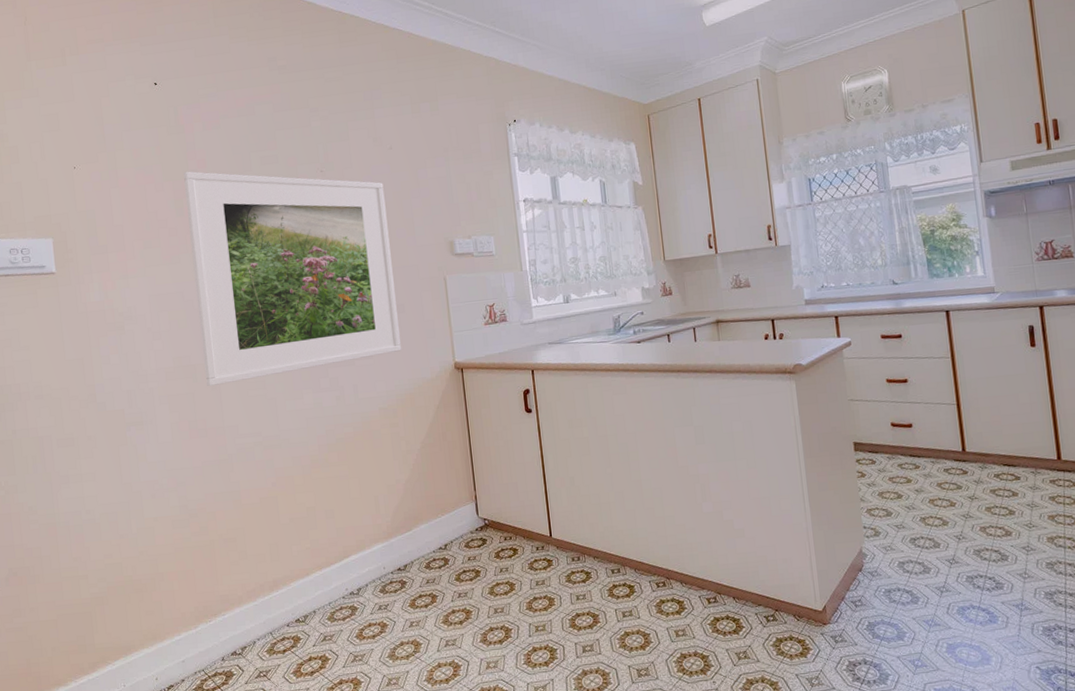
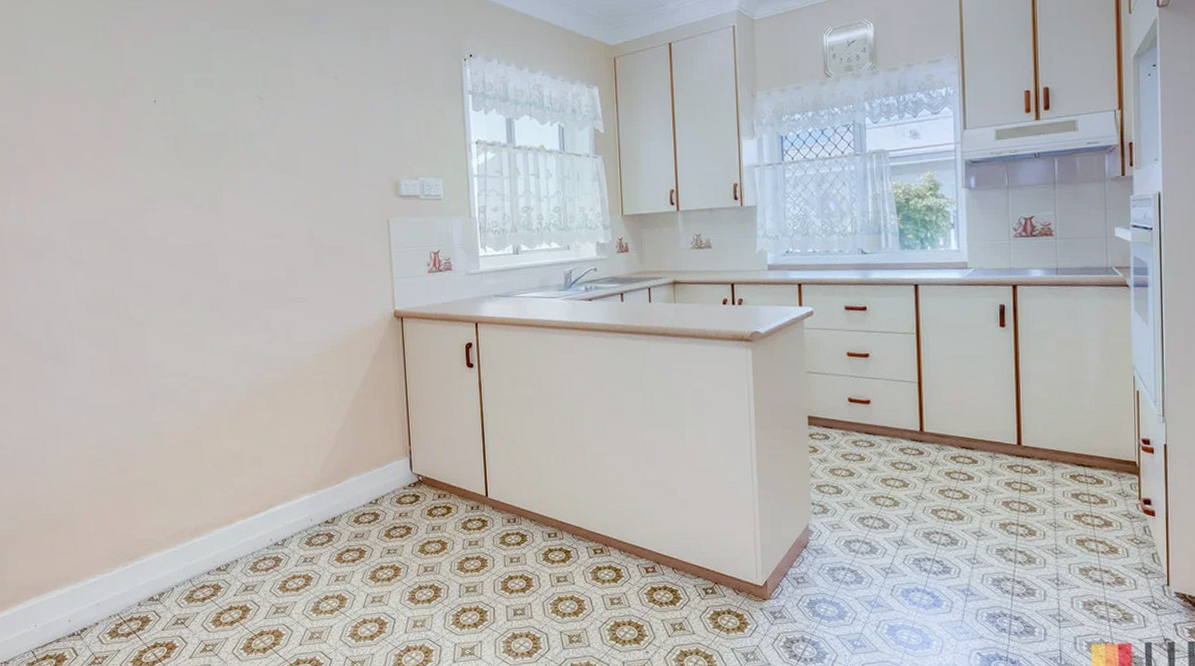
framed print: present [184,171,401,387] -> none [111,90,338,322]

